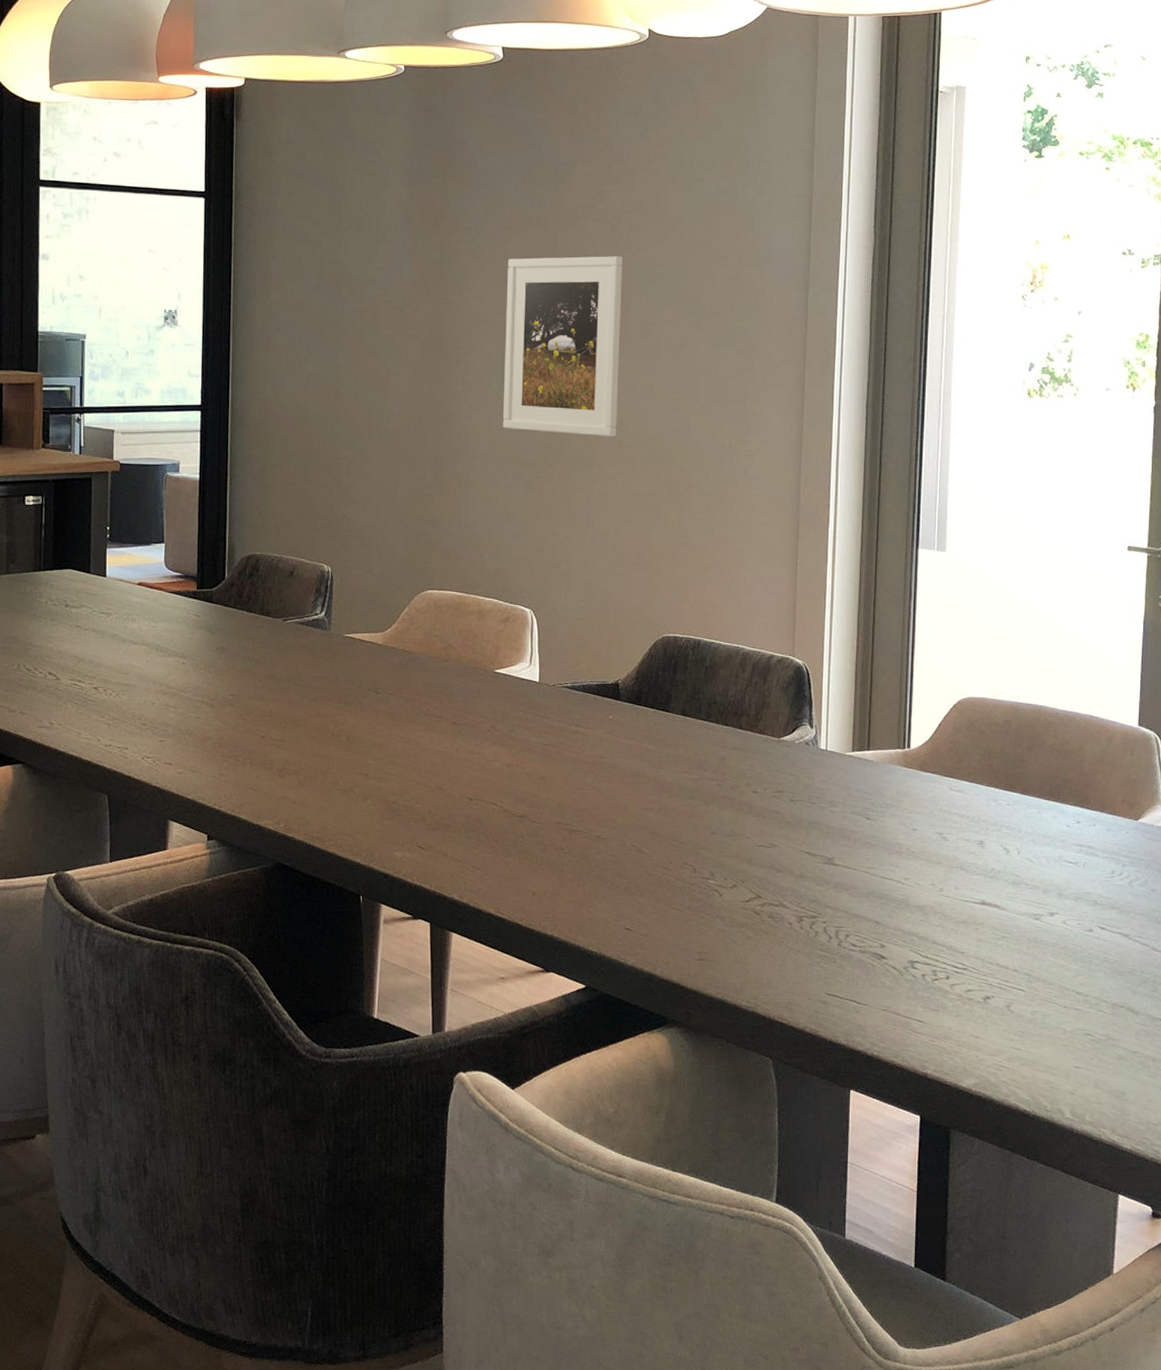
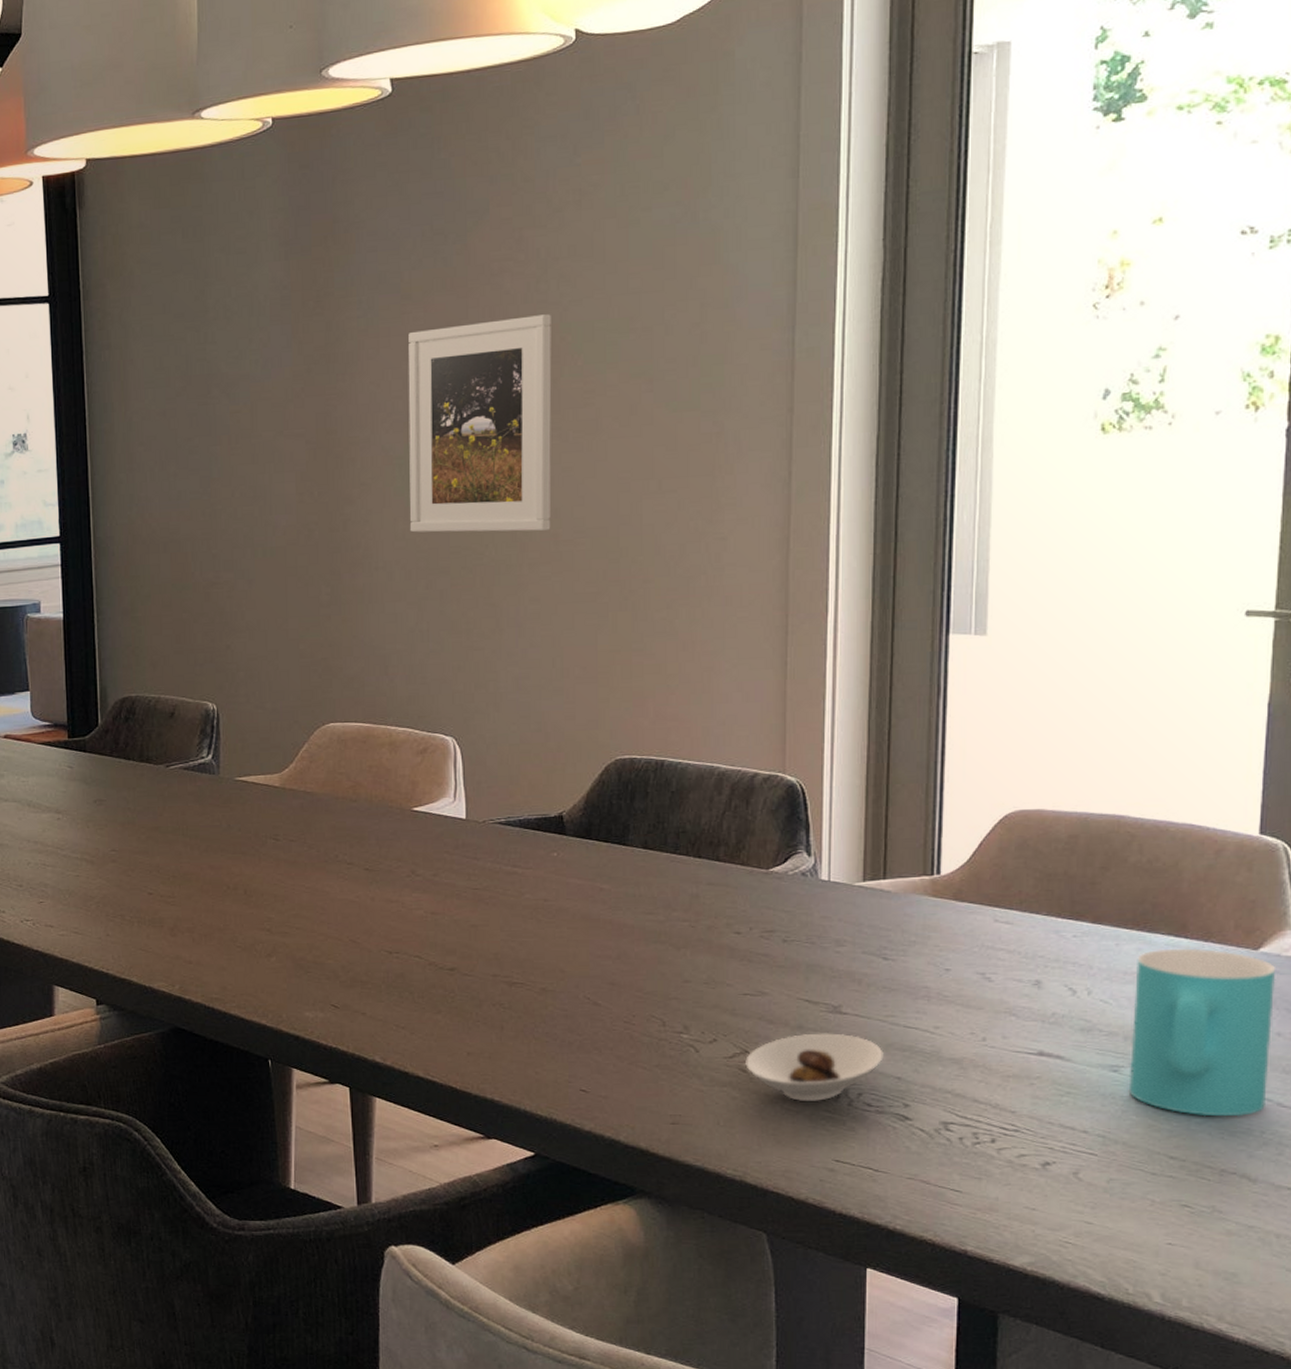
saucer: none [759,881,866,941] -> present [745,1033,884,1101]
cup: none [1047,817,1151,959] -> present [1128,948,1276,1117]

